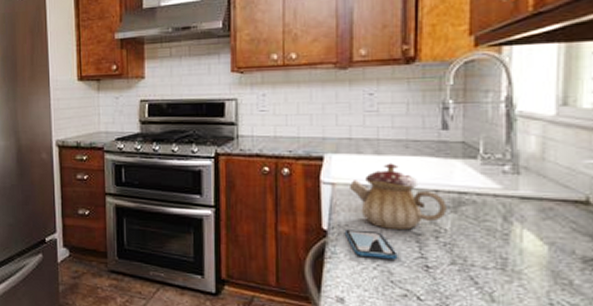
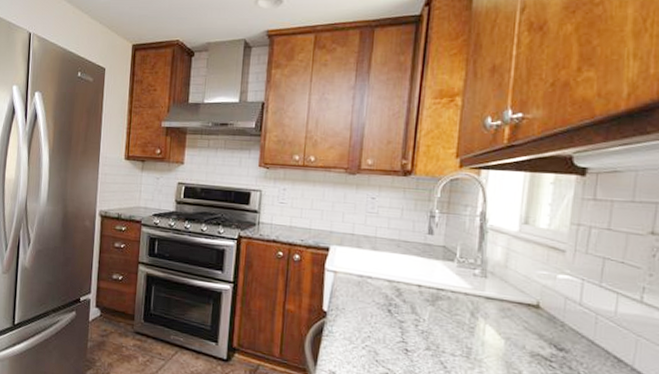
smartphone: present [344,229,398,259] -> none [341,312,384,341]
teapot: present [350,163,447,231] -> none [349,258,427,317]

